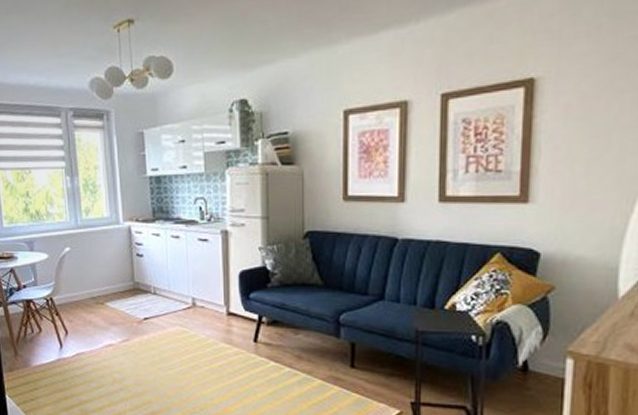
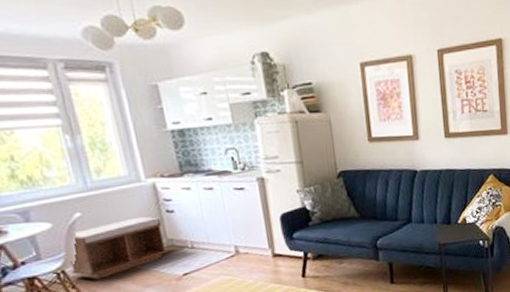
bench: none [58,257,133,311] -> present [71,216,167,280]

